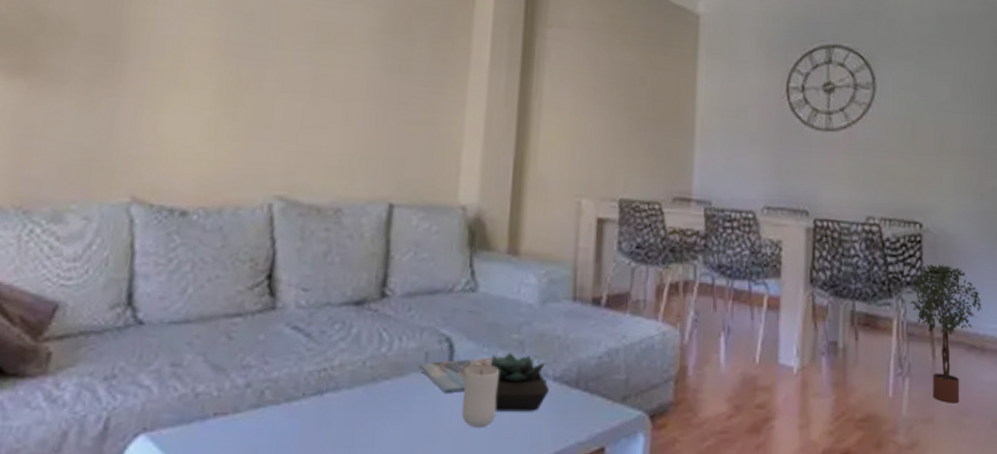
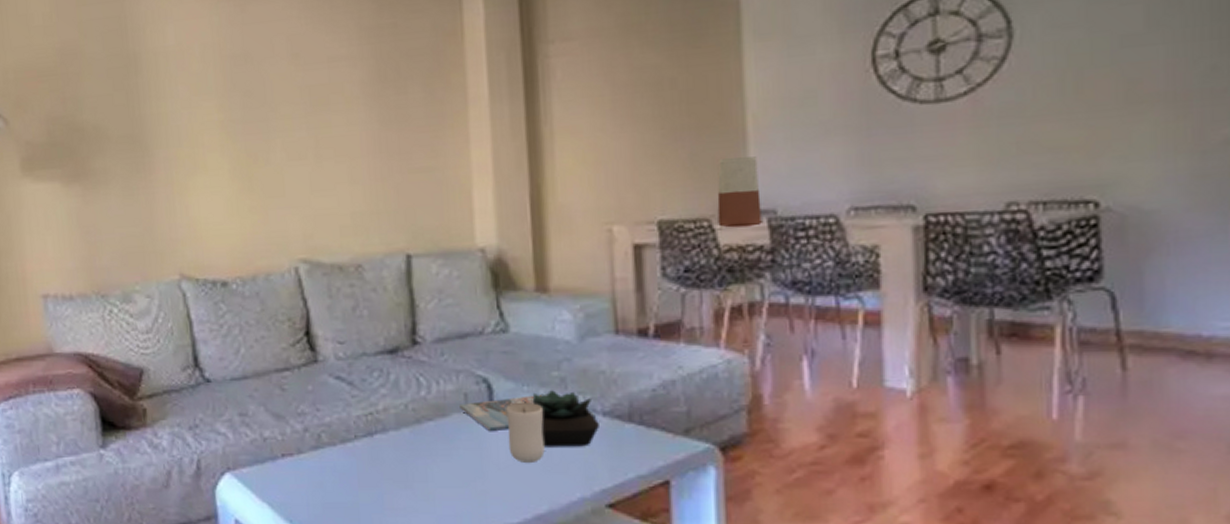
vase: none [666,152,701,214] -> present [717,156,762,227]
potted tree: present [910,264,983,403] -> none [1081,251,1208,424]

